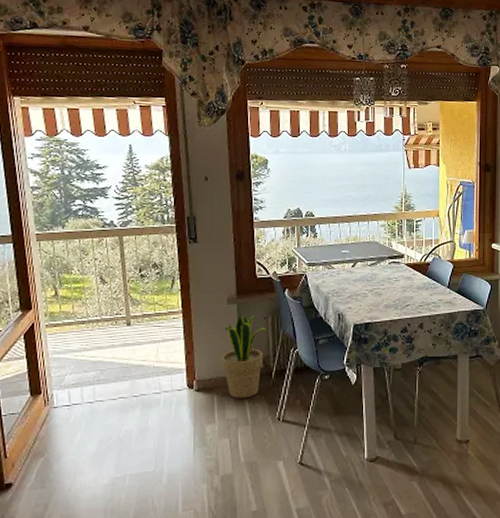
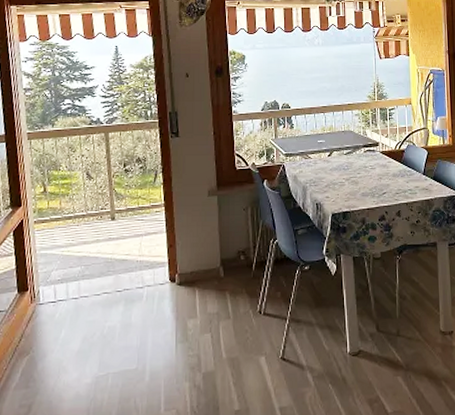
potted plant: present [221,315,267,399] -> none [202,207,247,292]

